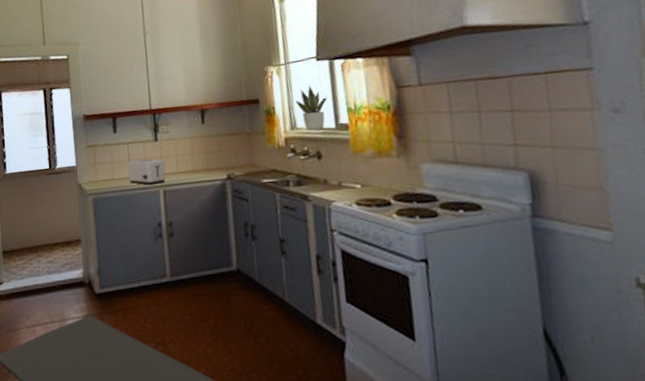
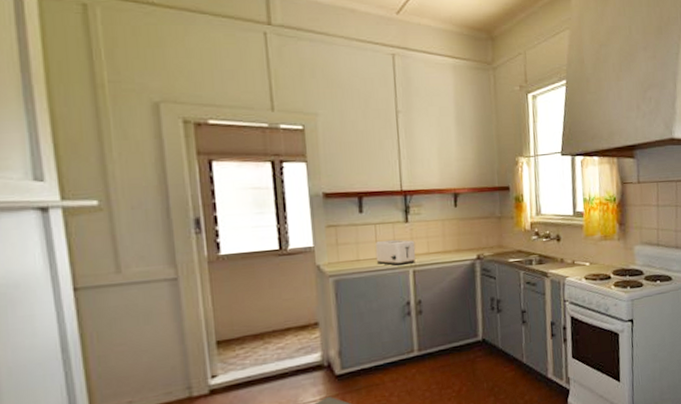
potted plant: present [296,85,328,131] -> none [542,177,569,217]

